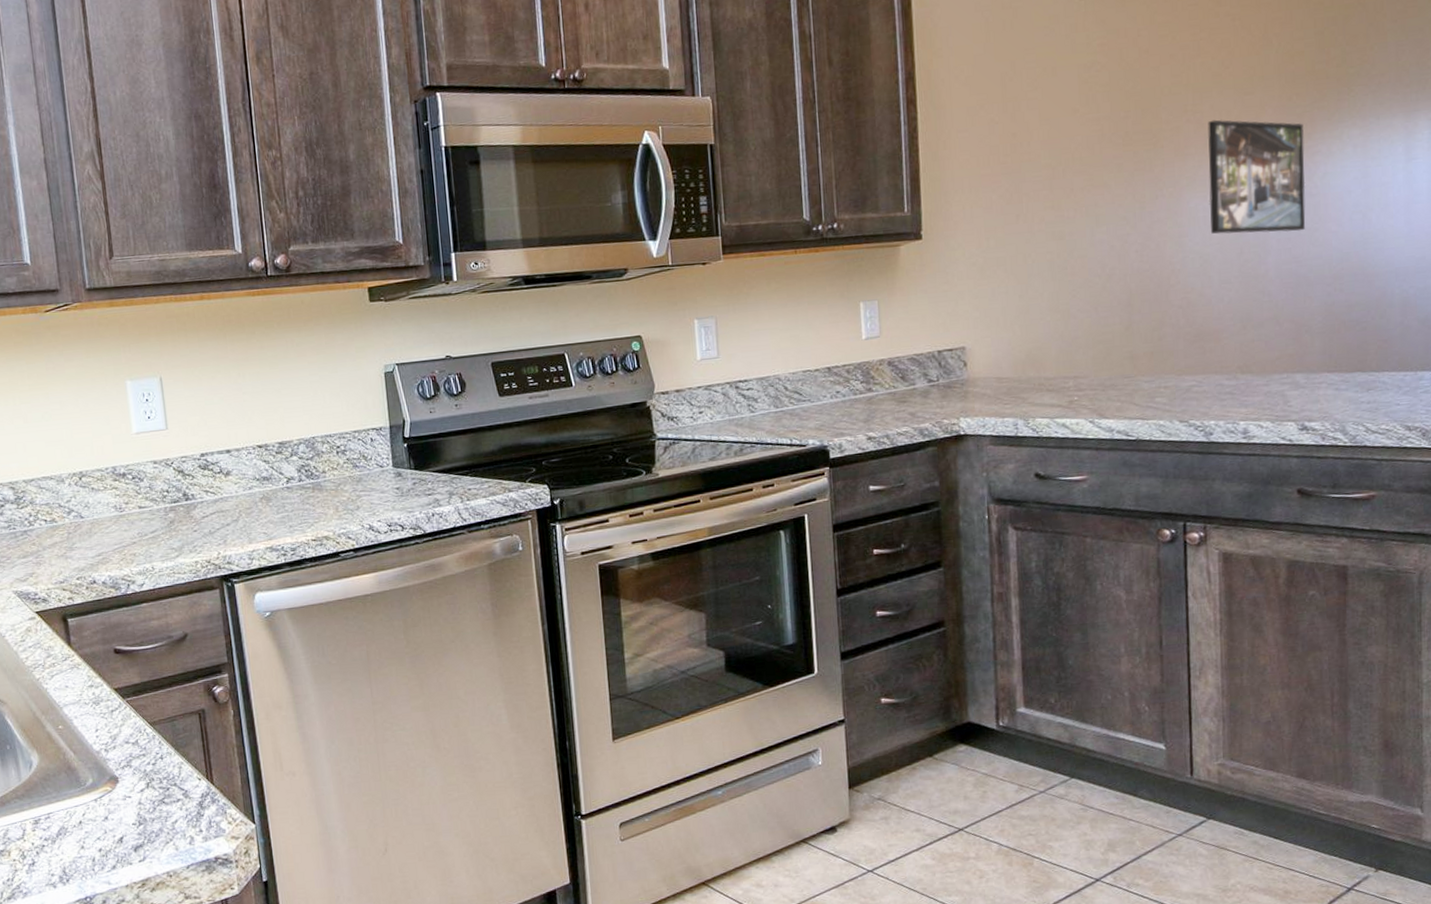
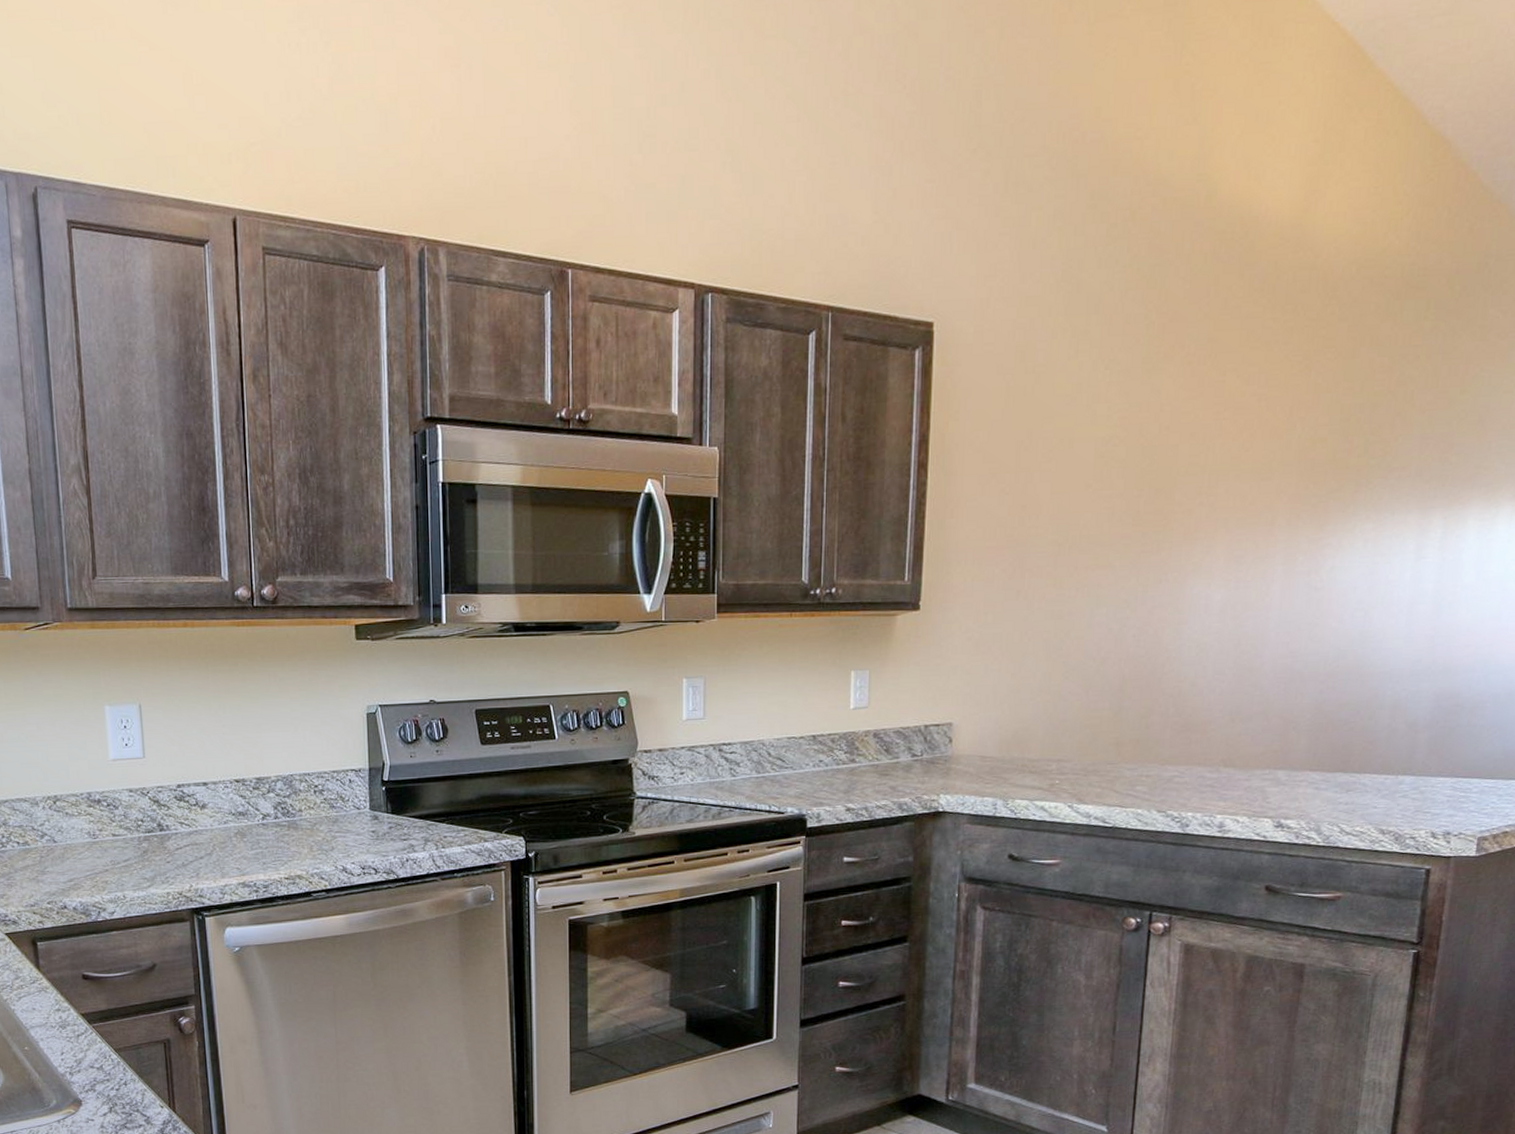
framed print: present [1208,119,1306,234] -> none [1210,504,1317,626]

